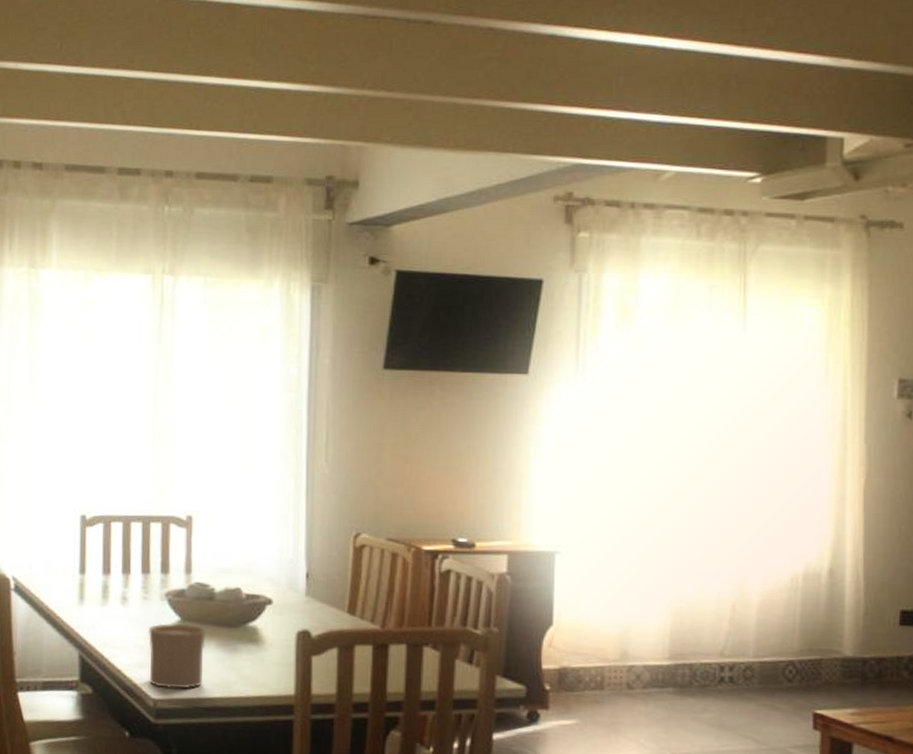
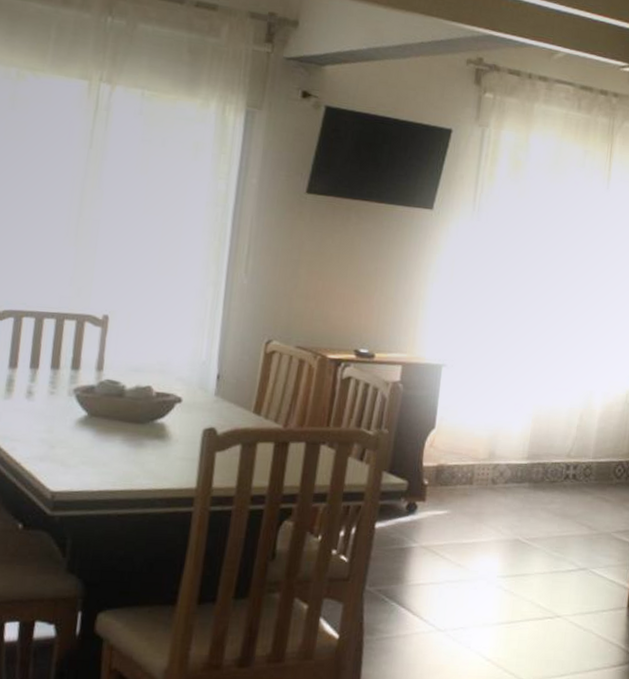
cup: present [149,623,206,689] -> none [50,418,113,482]

